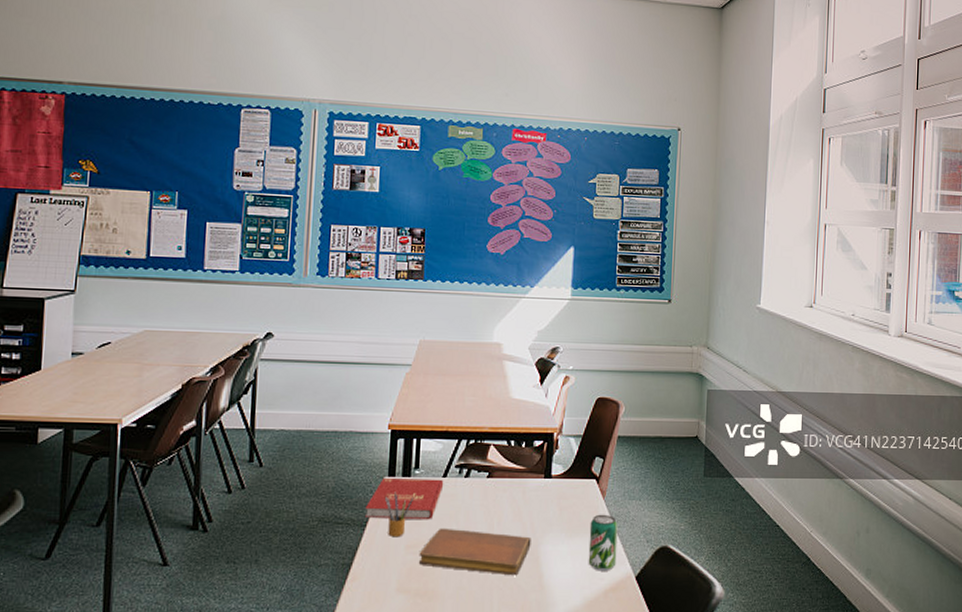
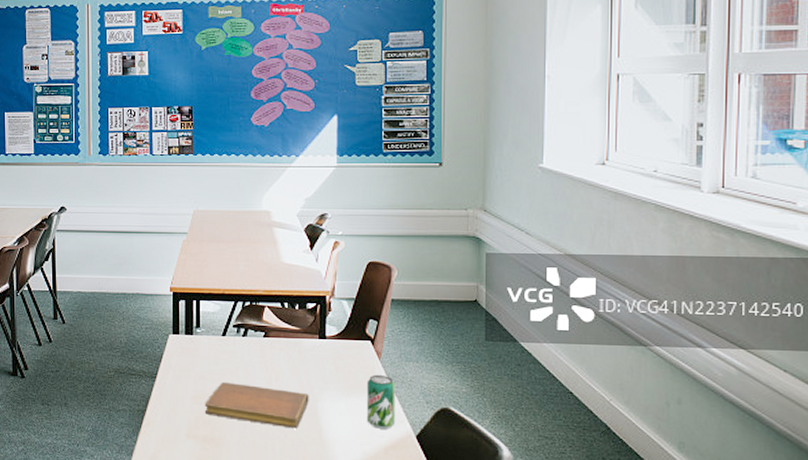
book: present [364,477,444,519] -> none [154,334,224,373]
pencil box: present [384,491,415,538] -> none [170,348,198,389]

